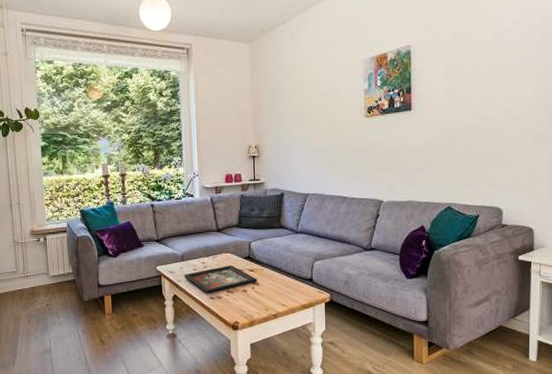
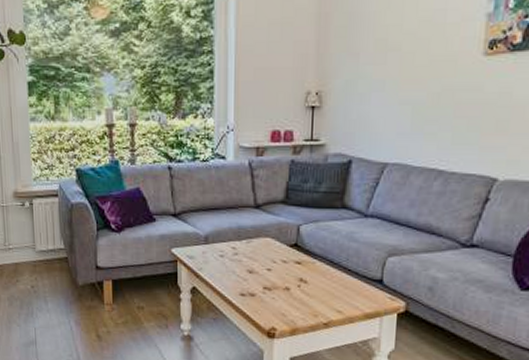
decorative tray: present [185,265,257,294] -> none [208,253,306,289]

